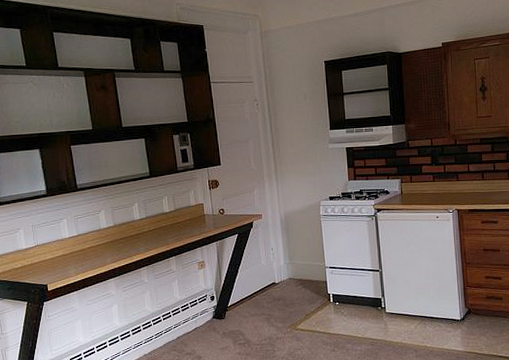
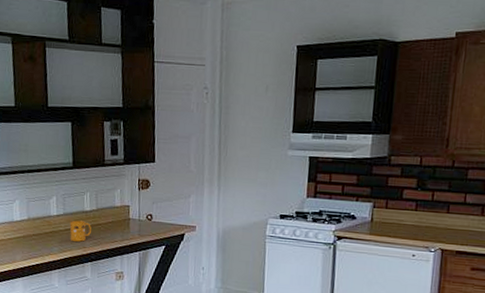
mug: none [152,221,173,240] -> present [69,220,92,242]

